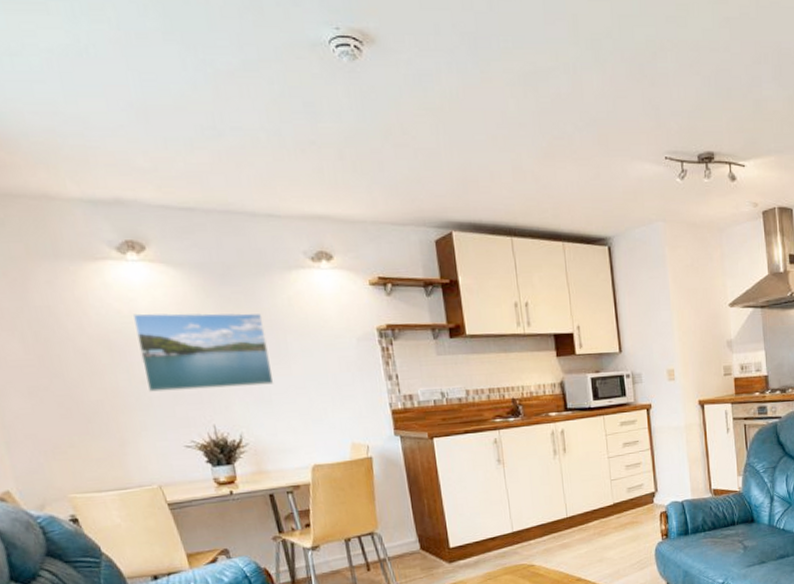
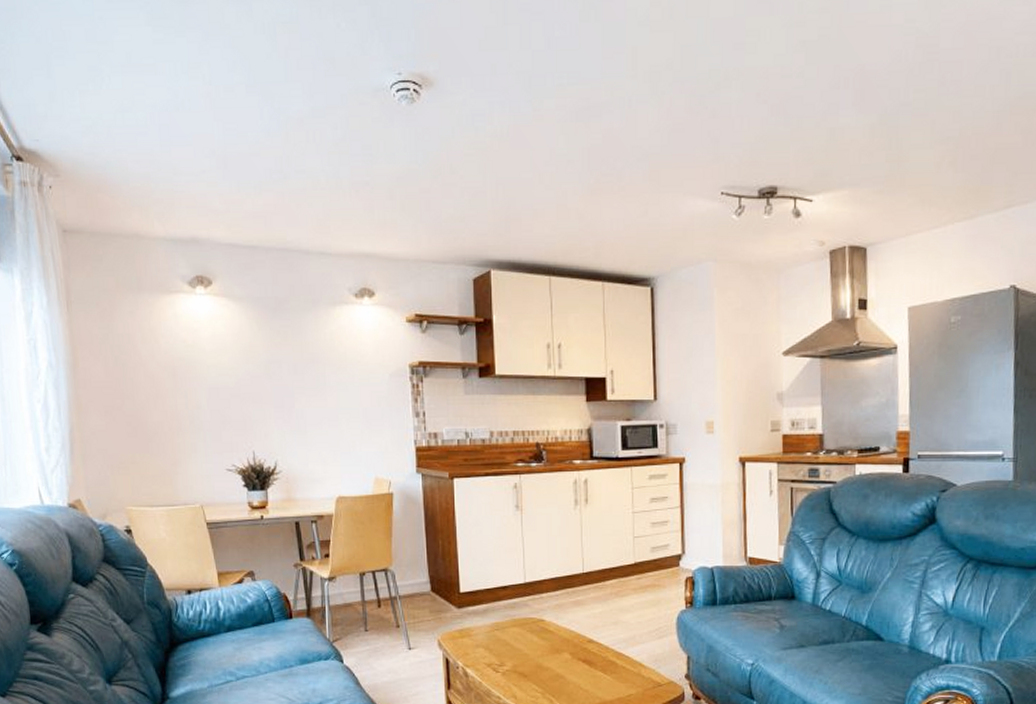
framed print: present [132,312,274,392] -> none [195,343,310,416]

